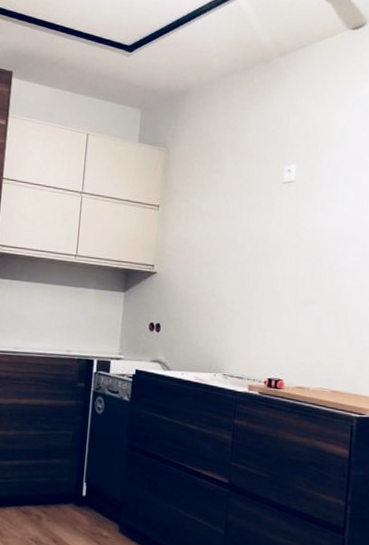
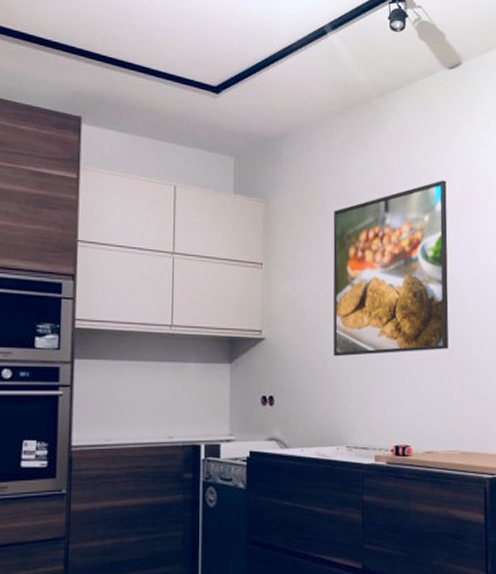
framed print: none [217,136,340,295] -> present [333,180,449,357]

